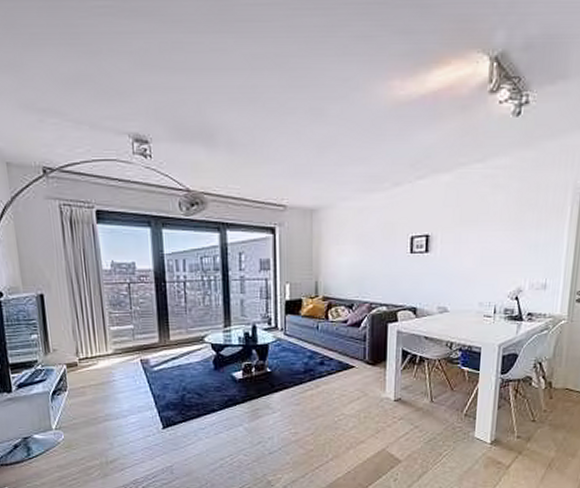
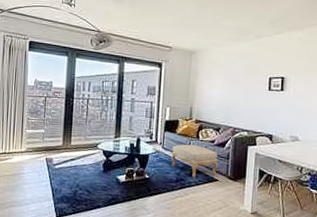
ottoman: none [296,327,354,367] -> present [171,144,219,178]

